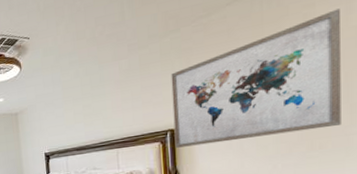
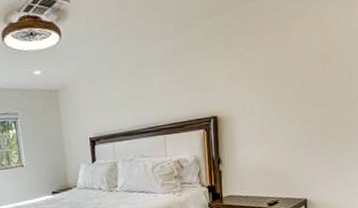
wall art: present [171,8,341,148] -> none [214,12,346,136]

